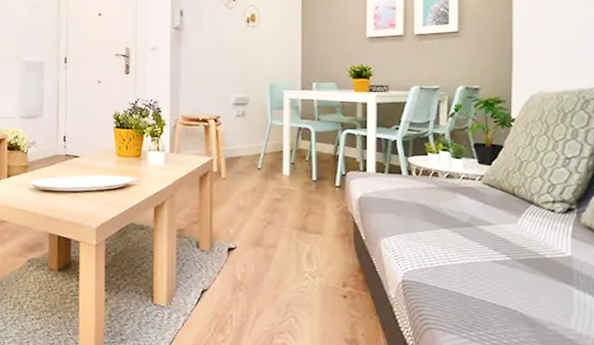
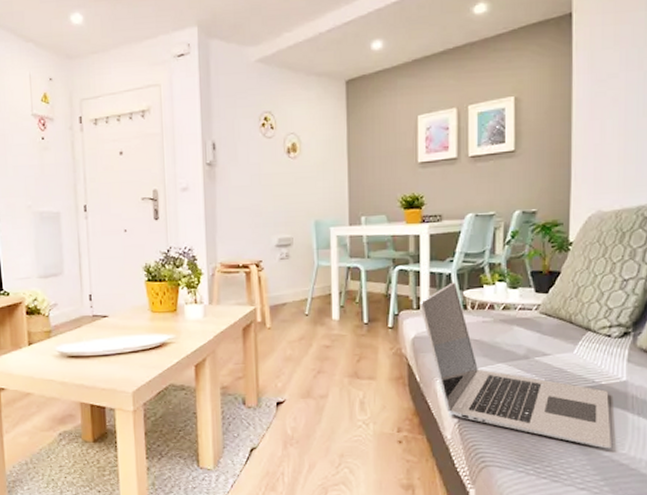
laptop: none [366,148,557,323] -> present [420,282,611,449]

